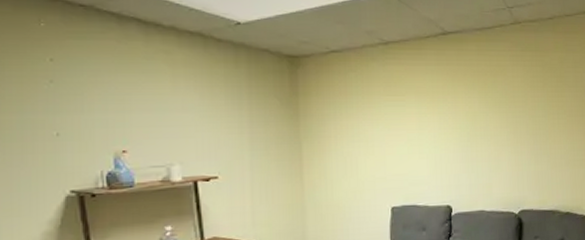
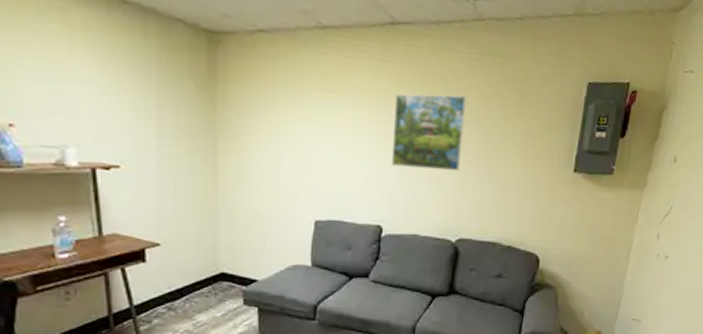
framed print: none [452,87,515,152] -> present [391,94,466,172]

